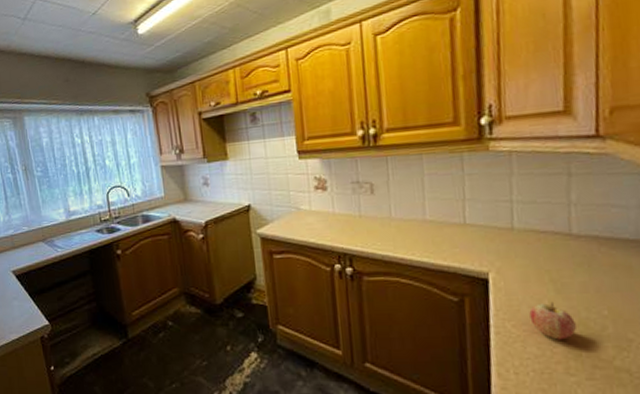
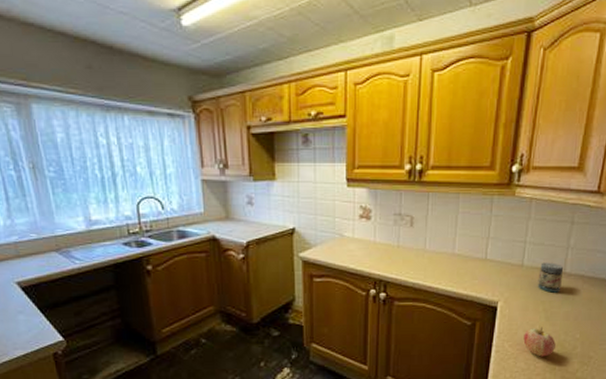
jar: none [535,223,569,260] -> present [537,262,564,293]

